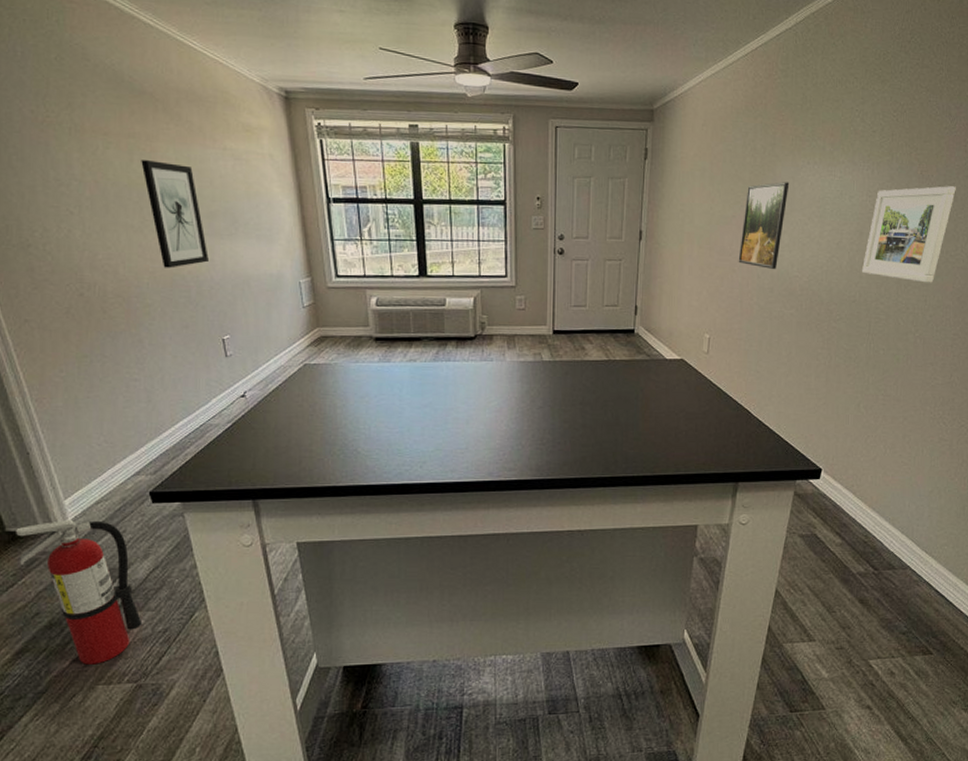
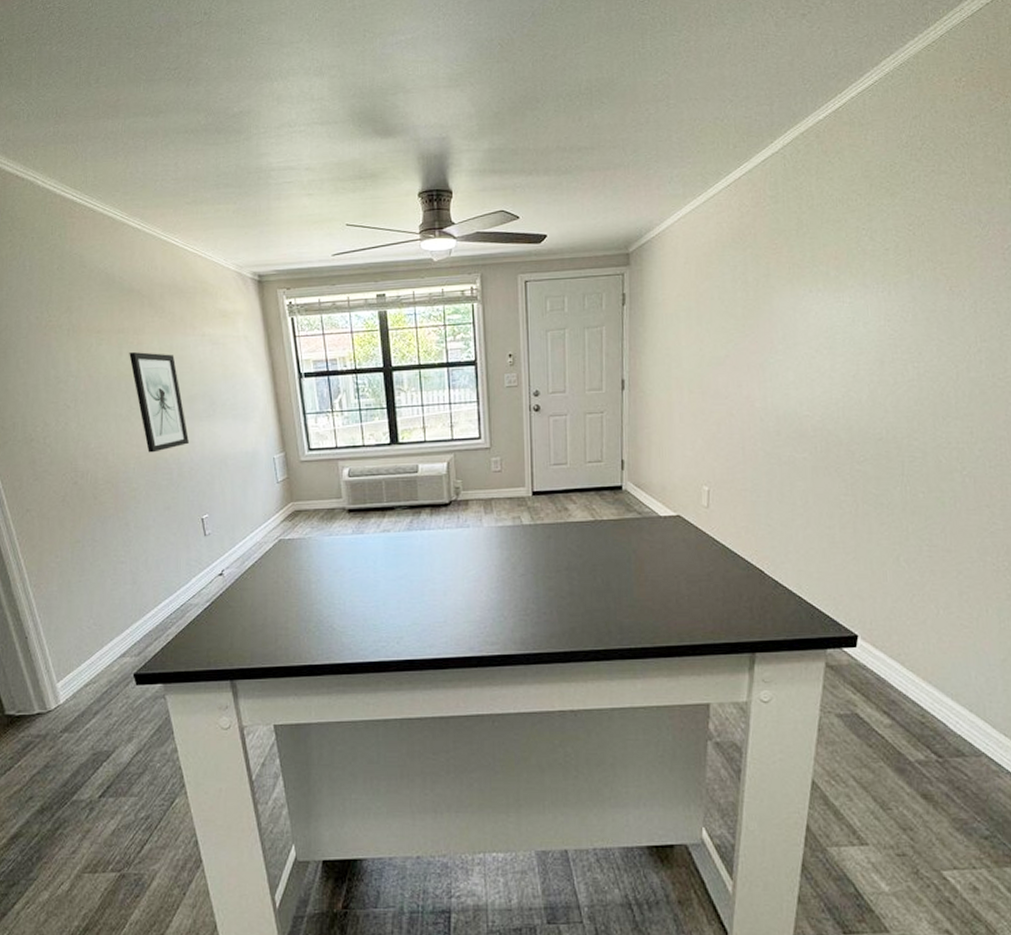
fire extinguisher: present [16,509,143,665] -> none [14,692,126,851]
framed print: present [738,182,790,269] -> none [736,314,790,410]
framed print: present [862,186,956,283] -> none [887,300,997,413]

